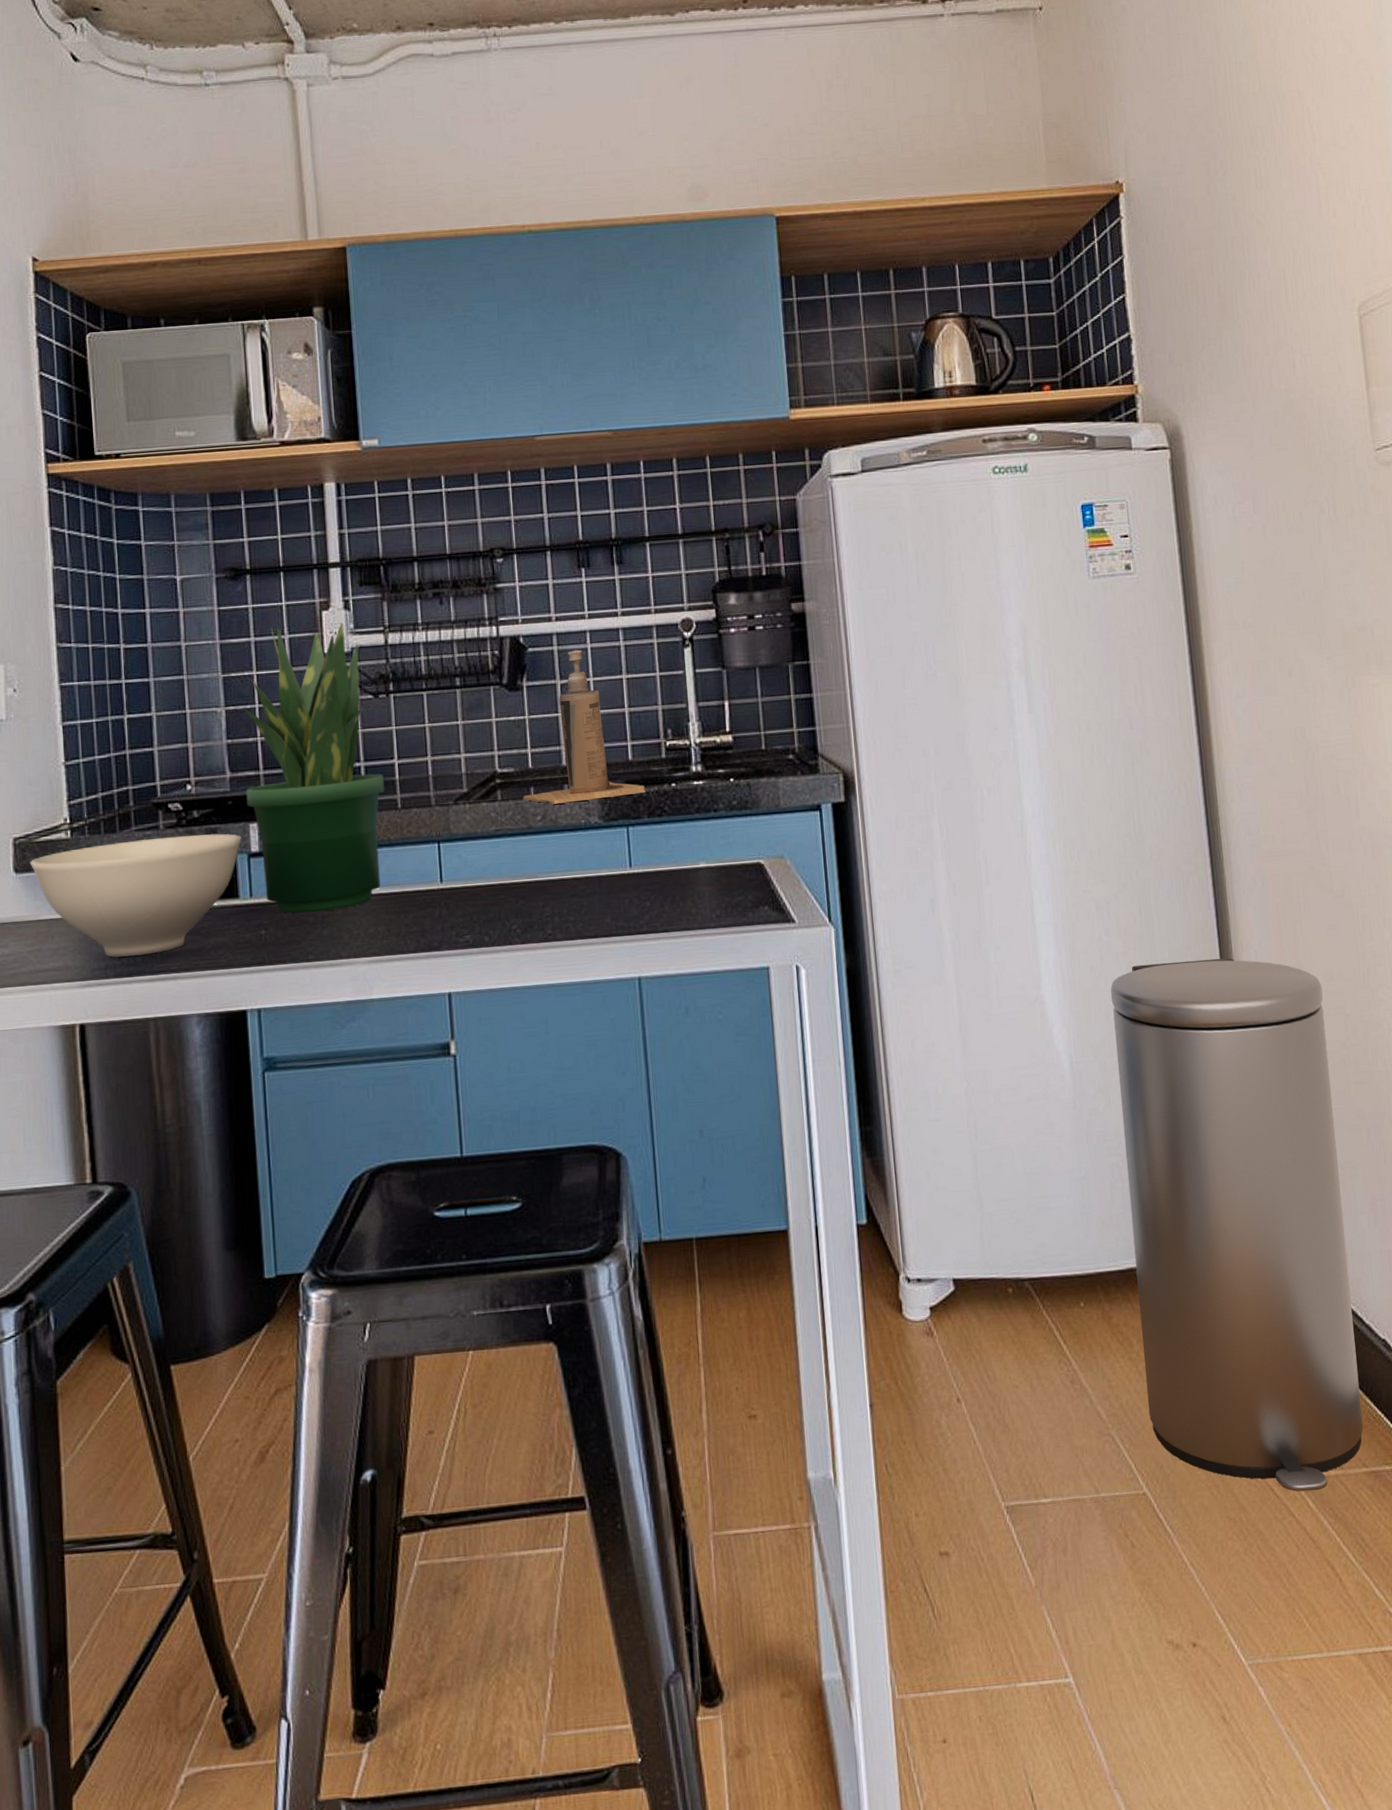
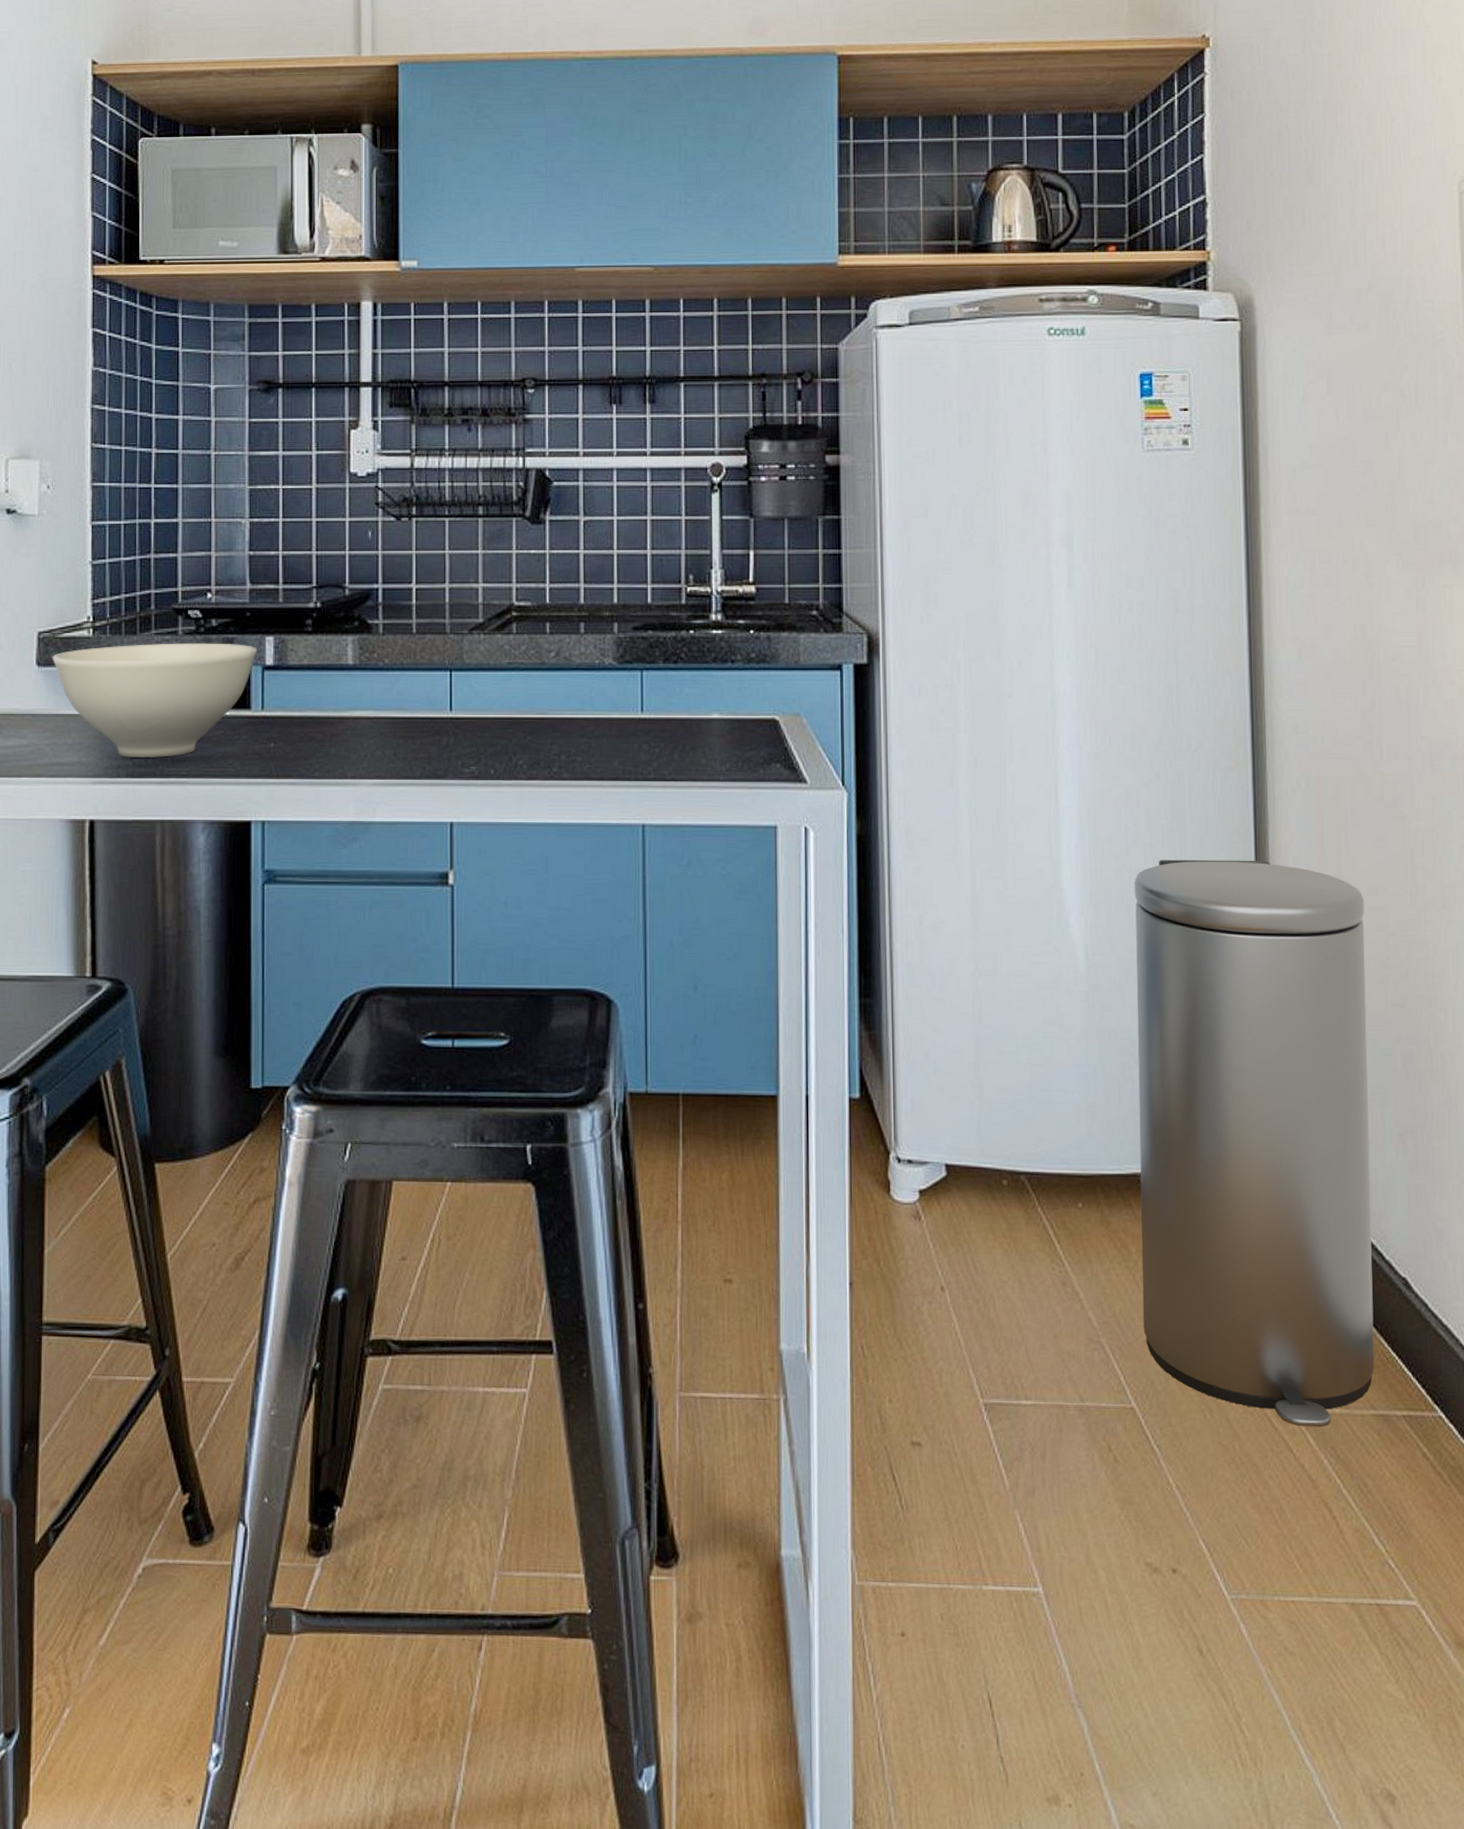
planter: present [242,622,385,914] -> none [264,442,401,729]
soap dispenser: present [522,649,646,804] -> none [537,487,663,642]

